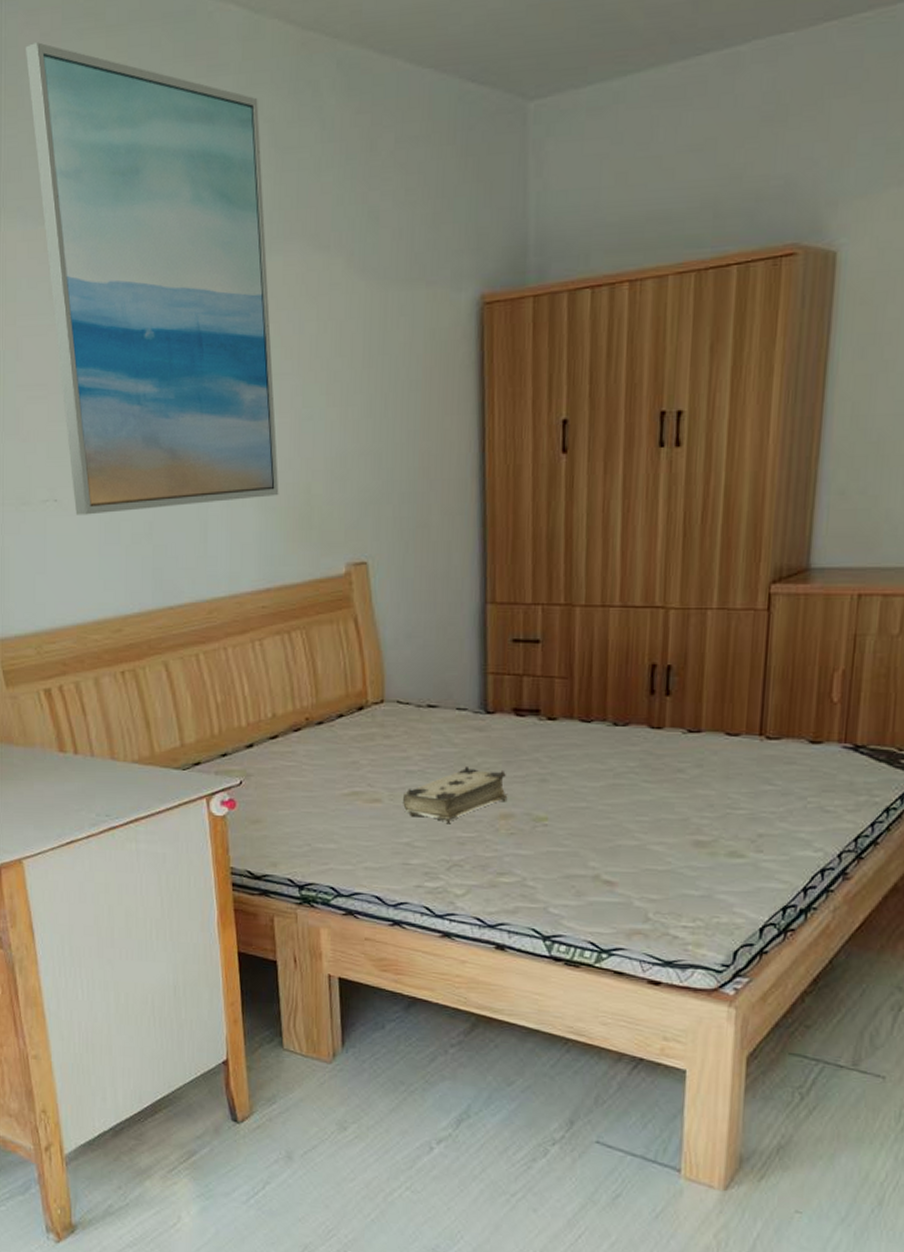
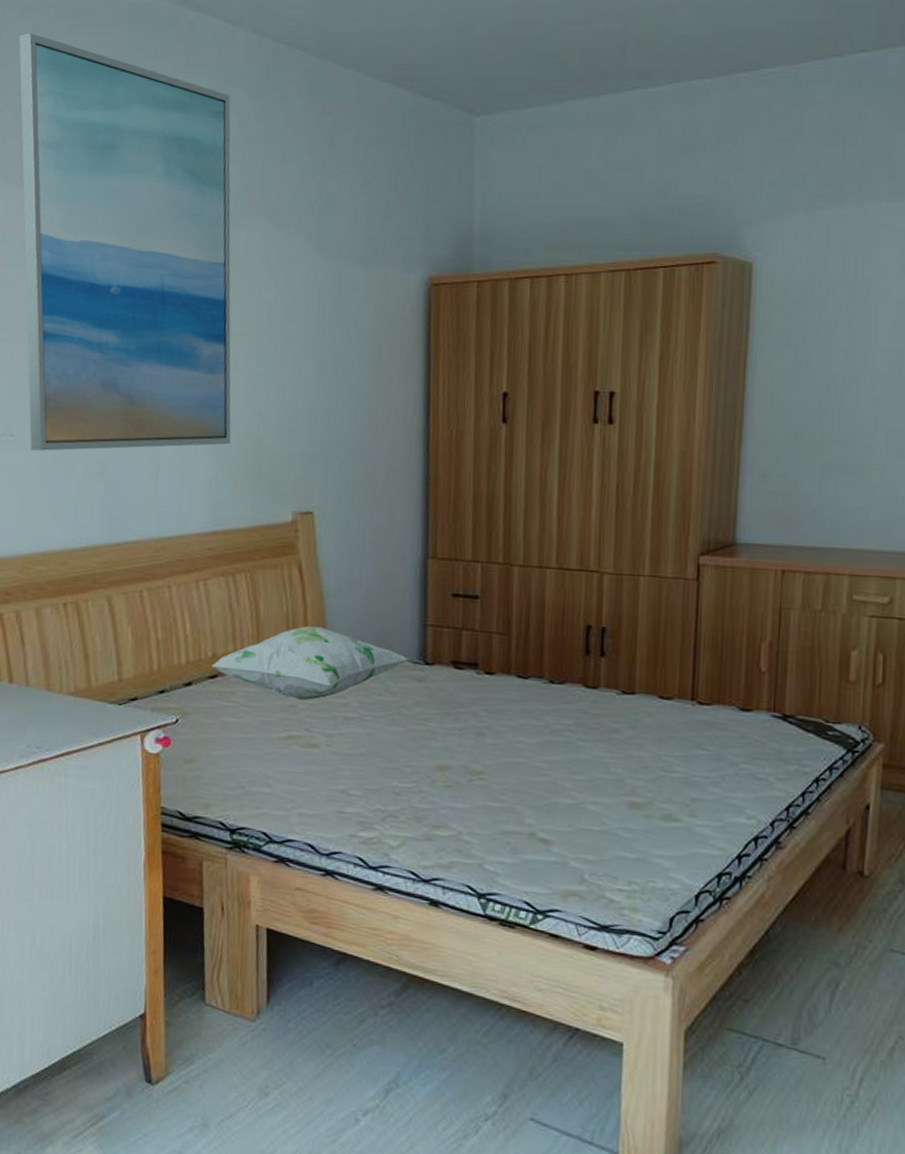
decorative pillow: none [271,680,471,757] -> present [211,626,410,701]
book: present [402,767,508,823] -> none [338,716,445,772]

